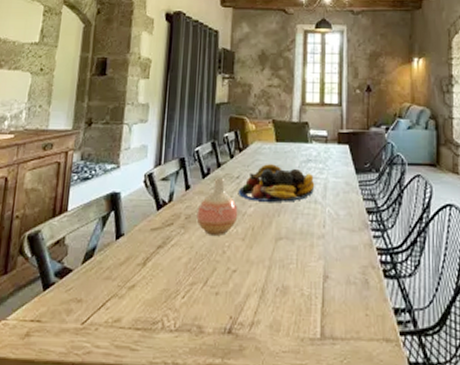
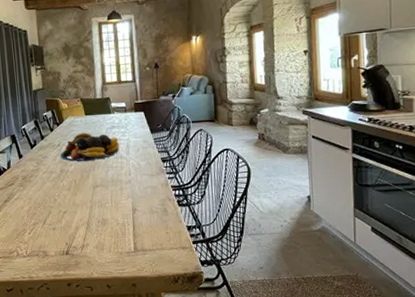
vase: present [196,178,238,235] -> none [30,147,63,189]

